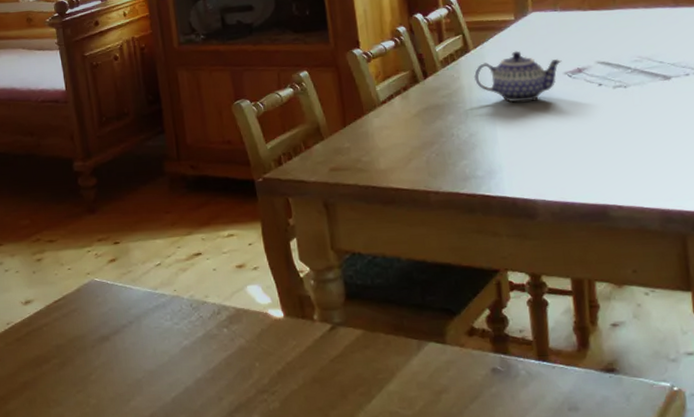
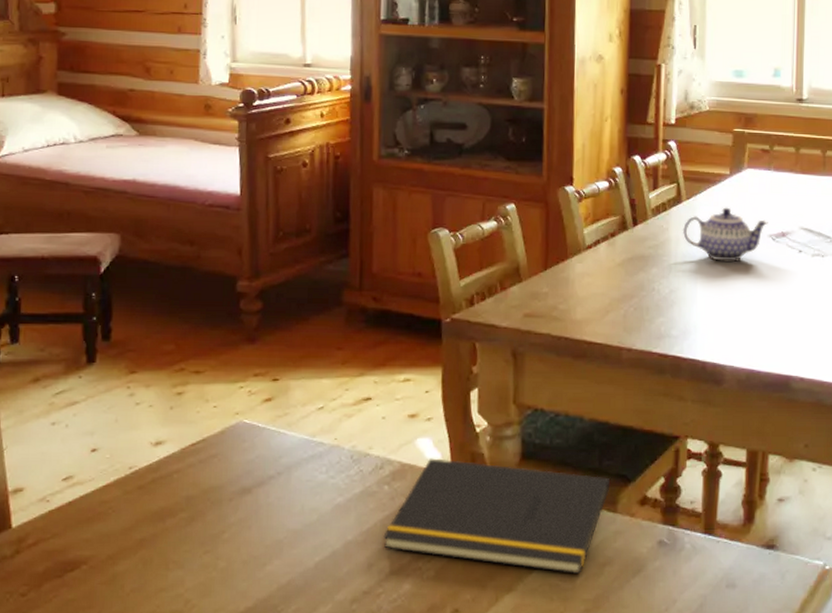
notepad: none [228,302,436,401] -> present [383,458,611,573]

